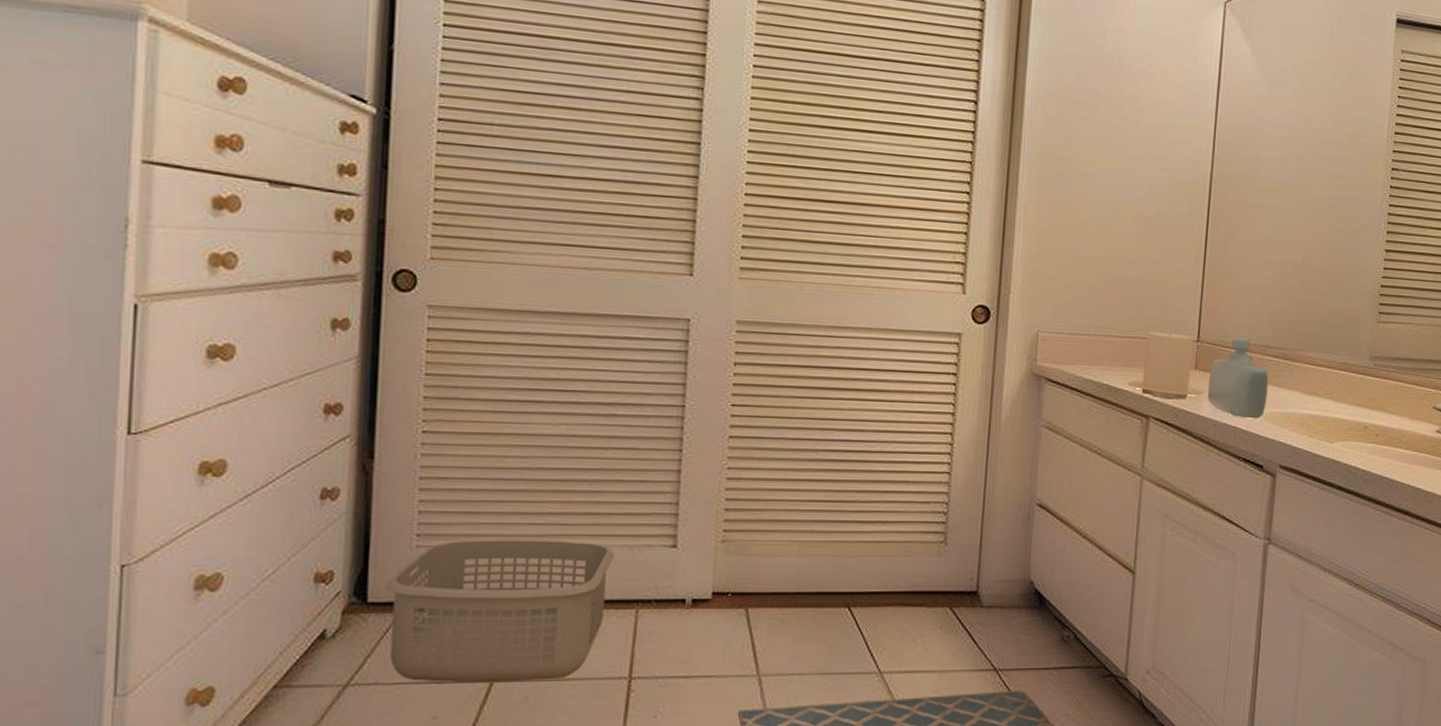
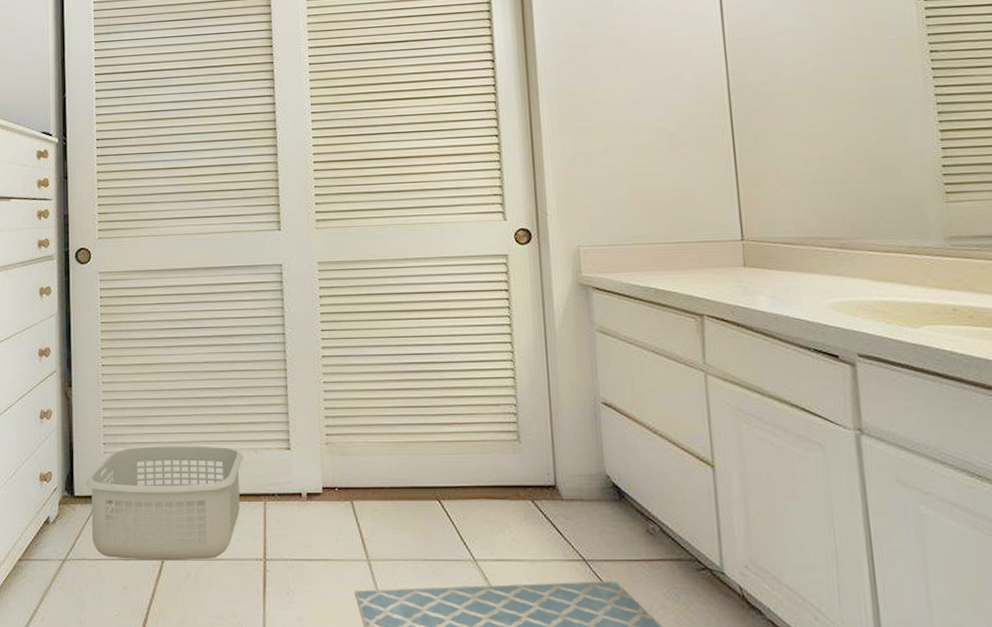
candle: present [1128,332,1204,400] -> none [675,235,757,297]
perfume bottle: present [1207,336,1269,419] -> none [760,231,831,310]

